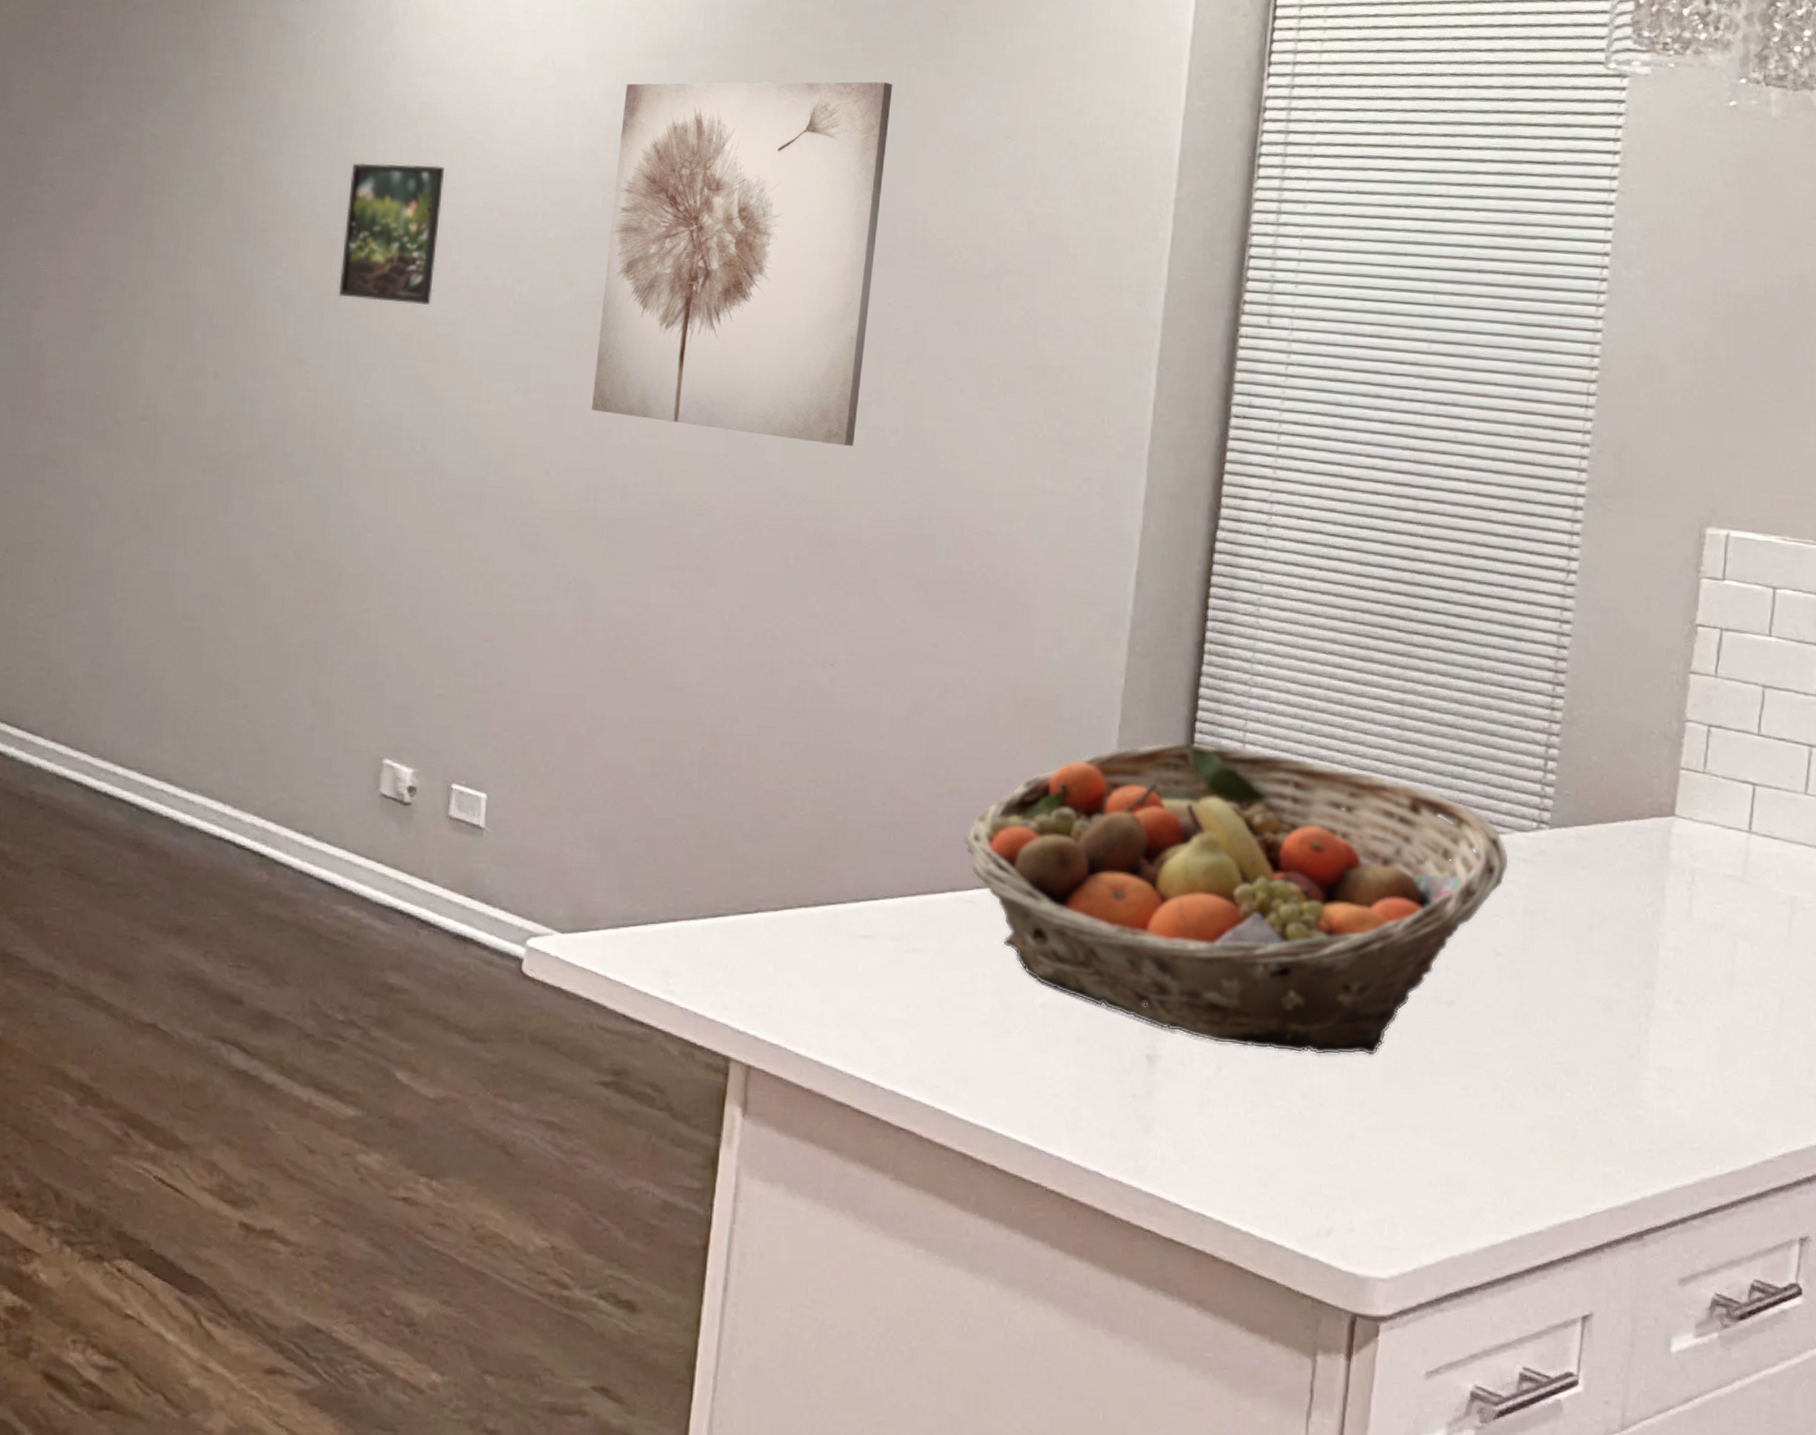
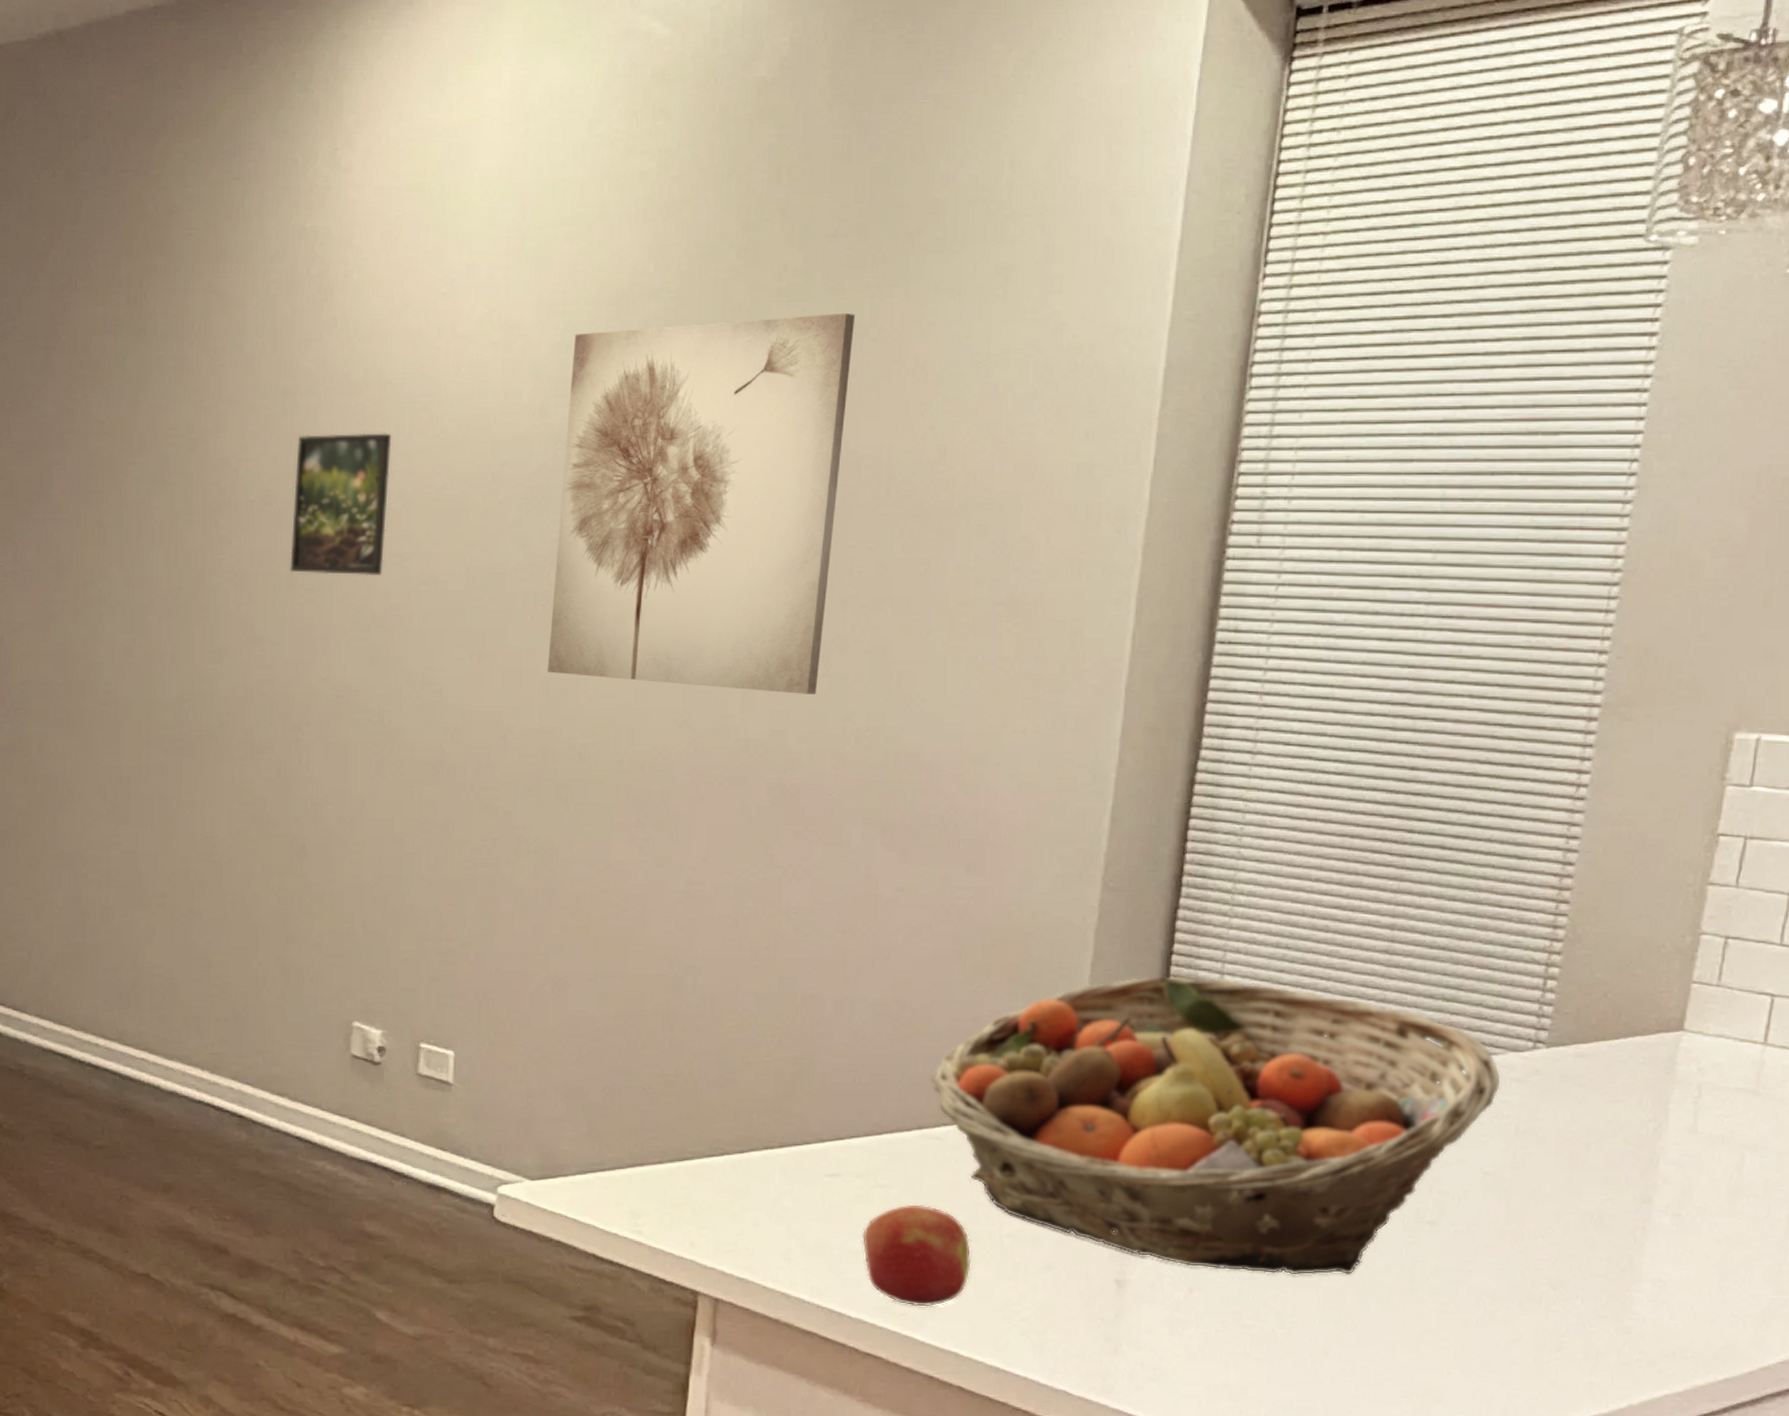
apple: none [895,970,1005,1080] -> present [861,1204,972,1307]

